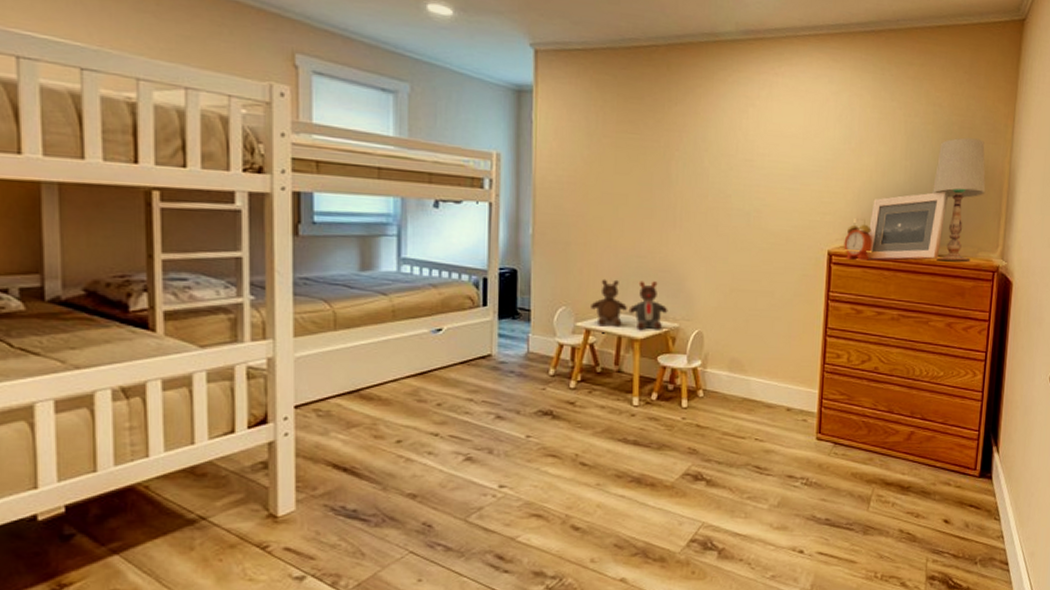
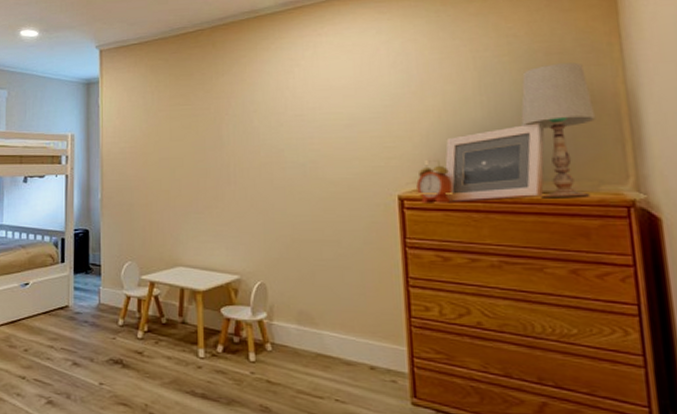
teddy bear: present [591,279,627,327] -> none [154,235,188,280]
teddy bear: present [628,281,668,331] -> none [189,235,229,283]

